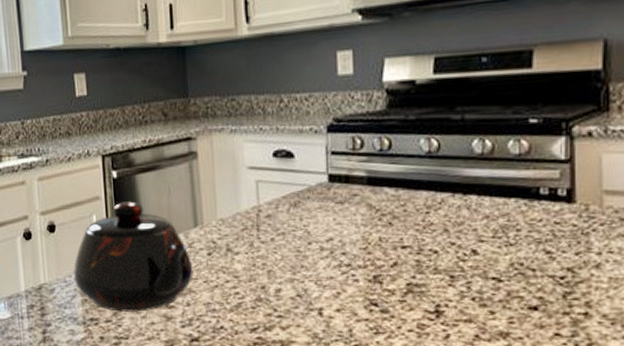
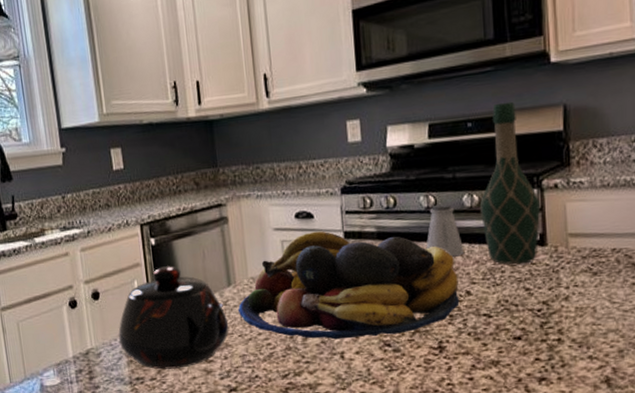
fruit bowl: none [203,172,463,294] -> present [237,231,460,340]
saltshaker: none [425,150,472,208] -> present [426,204,465,256]
wine bottle: none [494,34,570,223] -> present [480,101,541,265]

